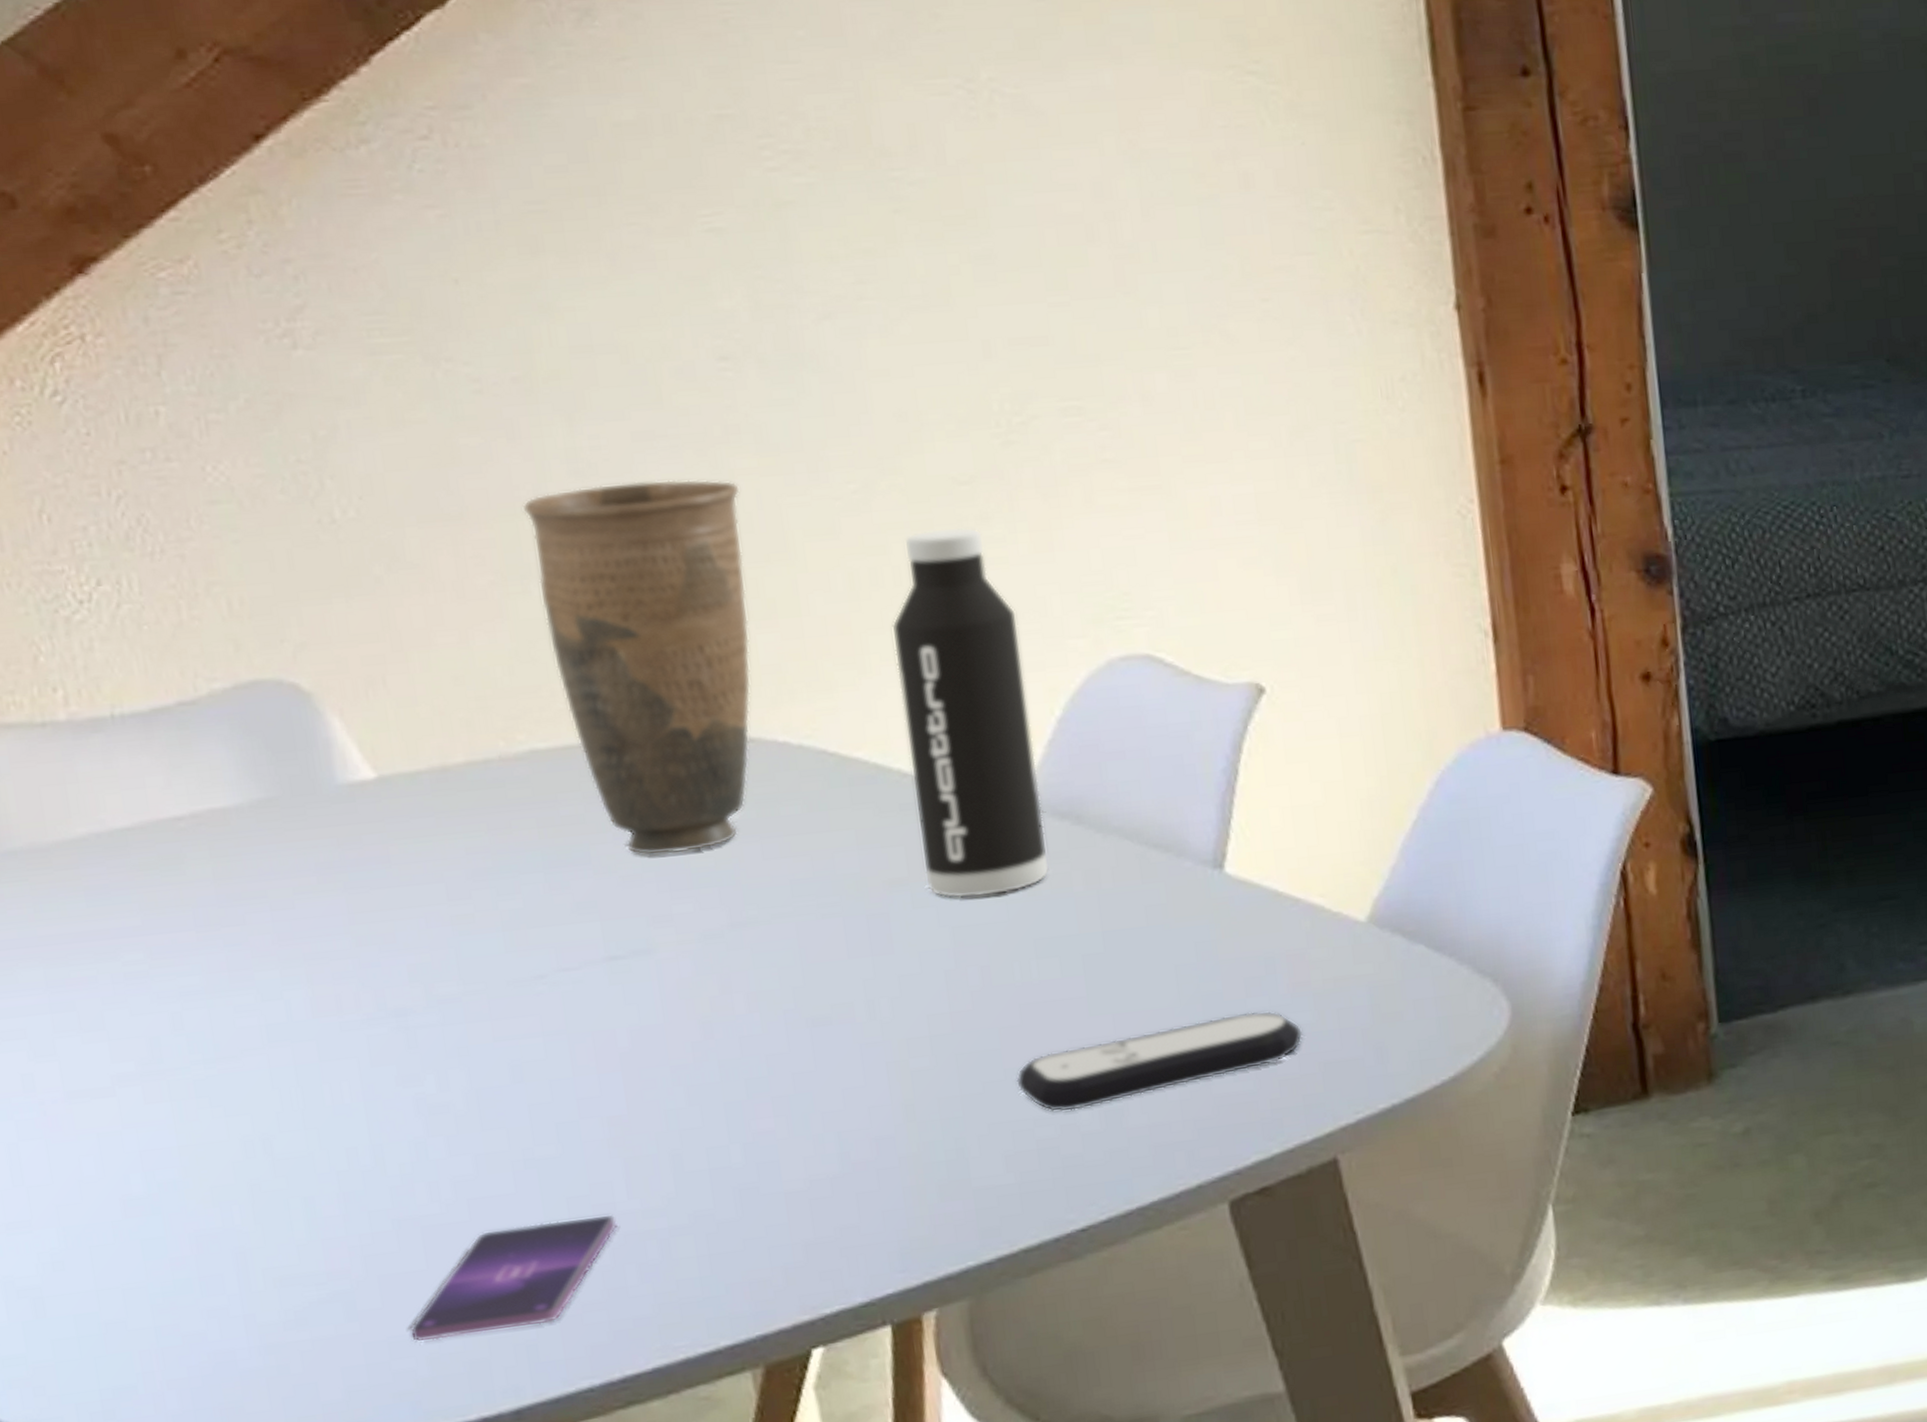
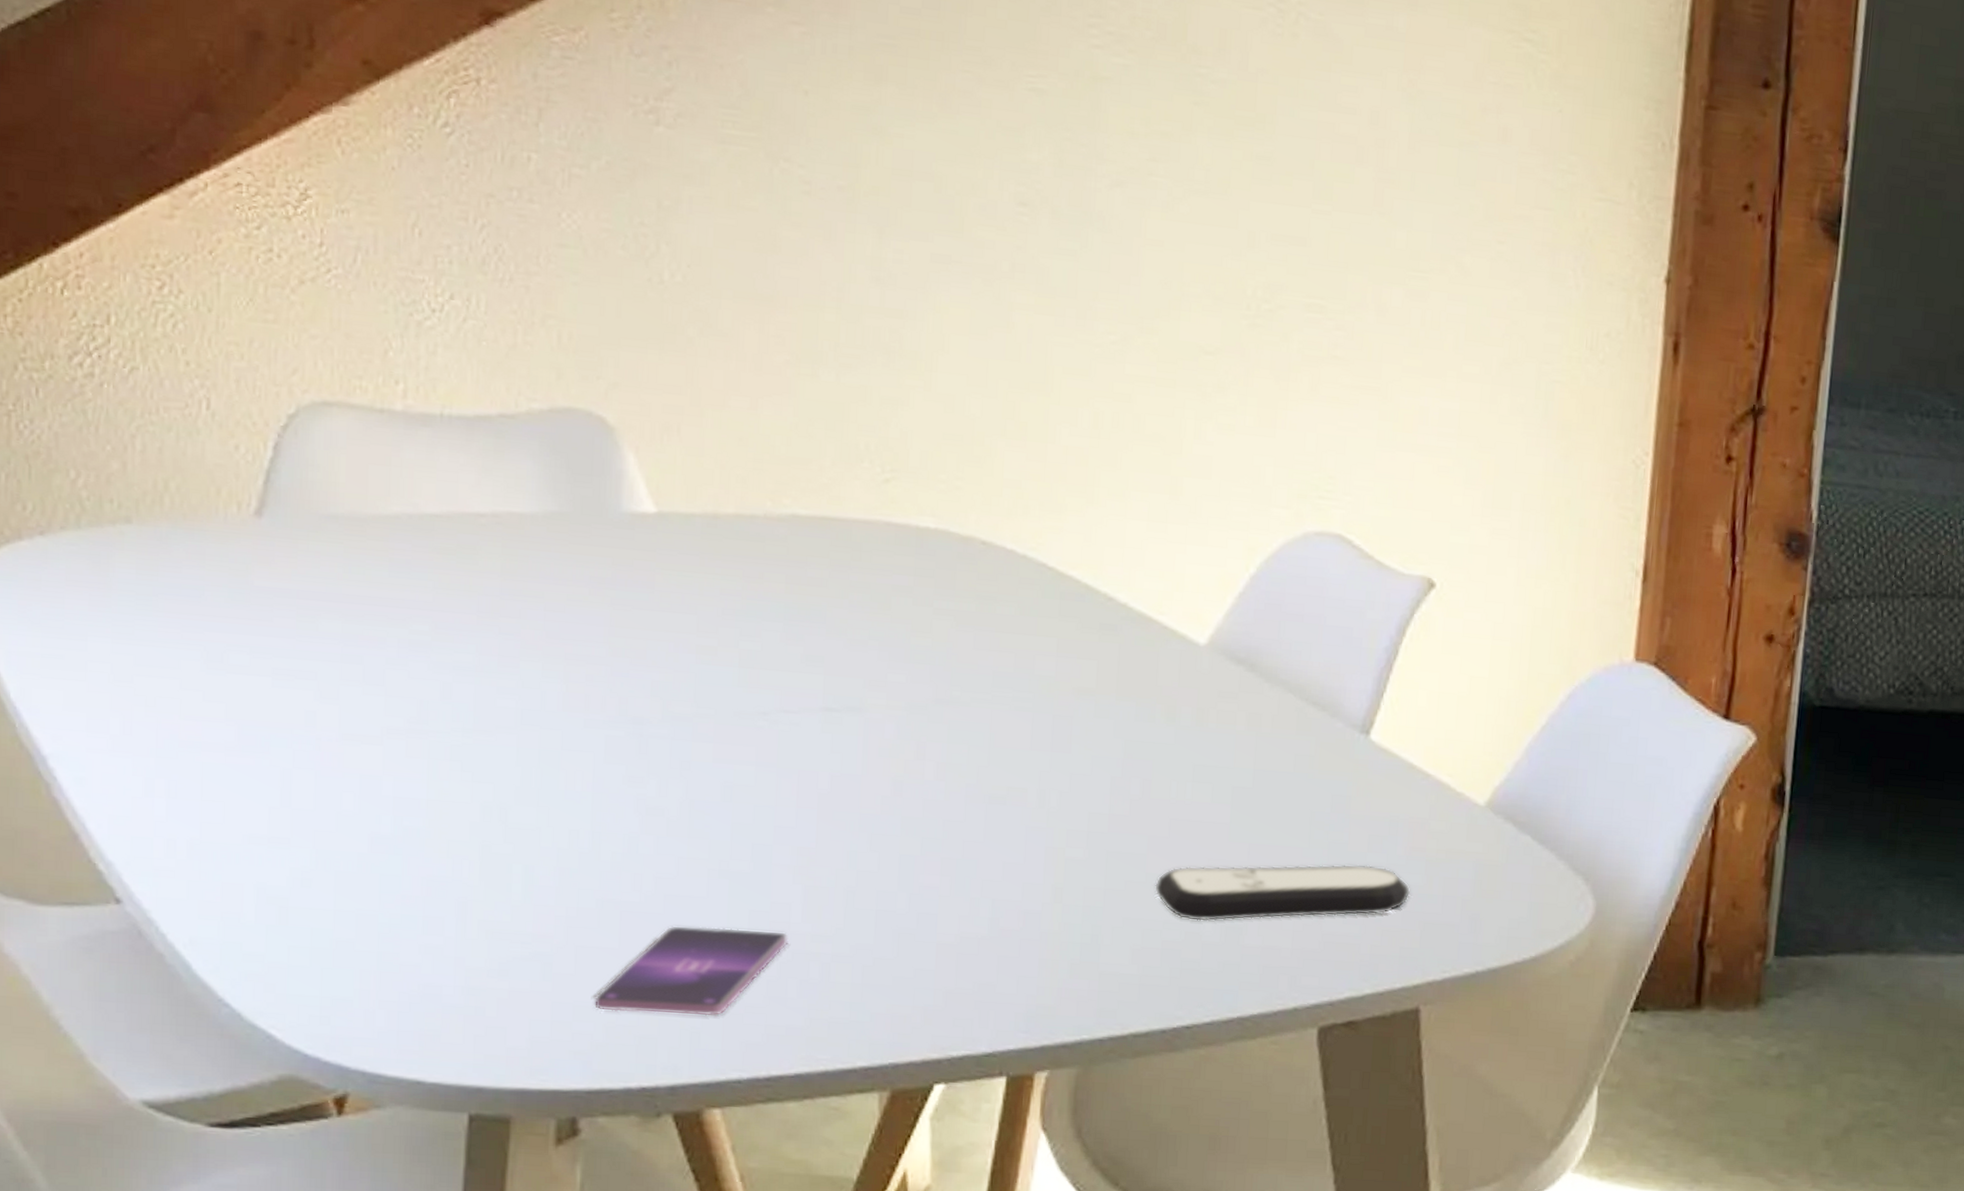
vase: present [522,479,752,856] -> none [825,292,1015,630]
water bottle: present [891,527,1049,899] -> none [1110,388,1233,720]

